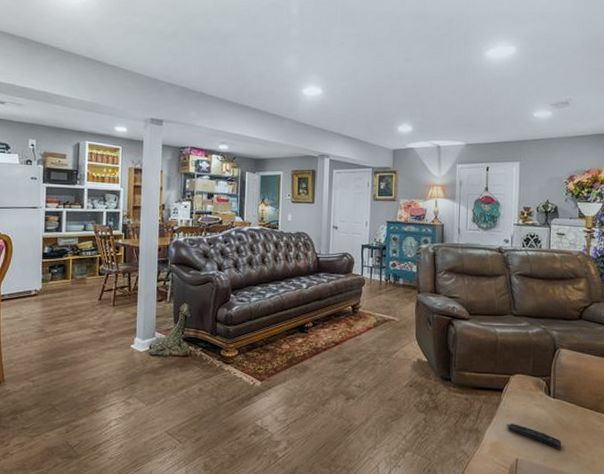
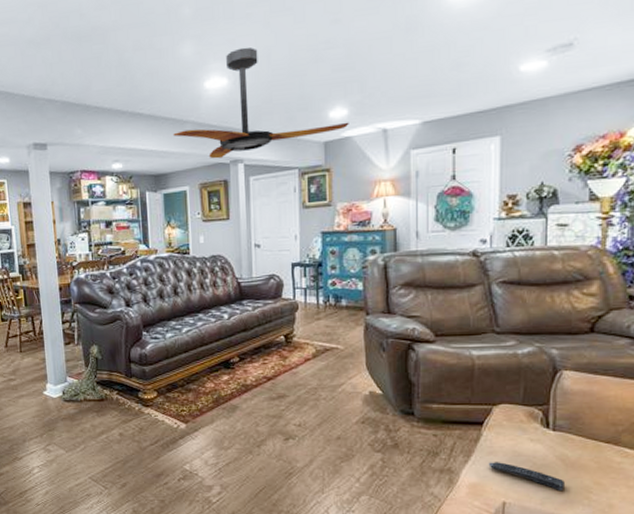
ceiling fan: none [274,67,413,152] -> present [173,47,349,159]

